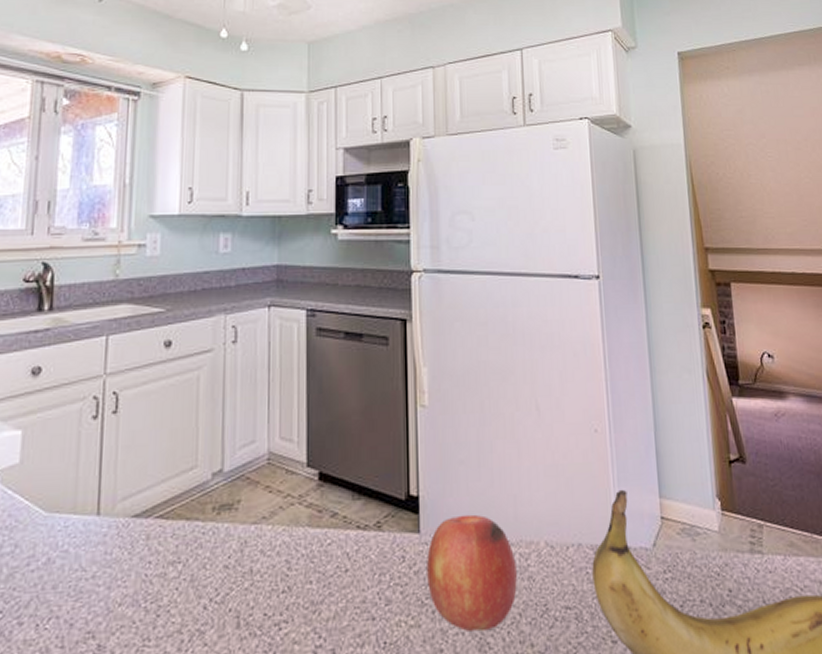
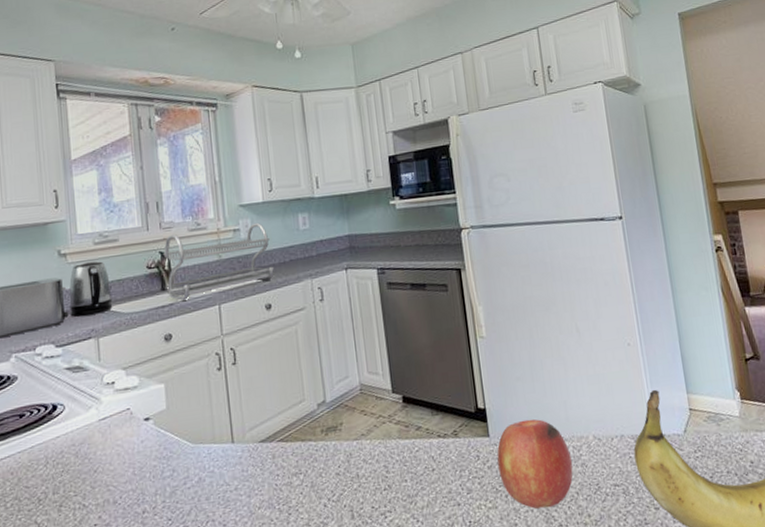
dish rack: none [44,240,183,326] -> present [163,223,275,301]

